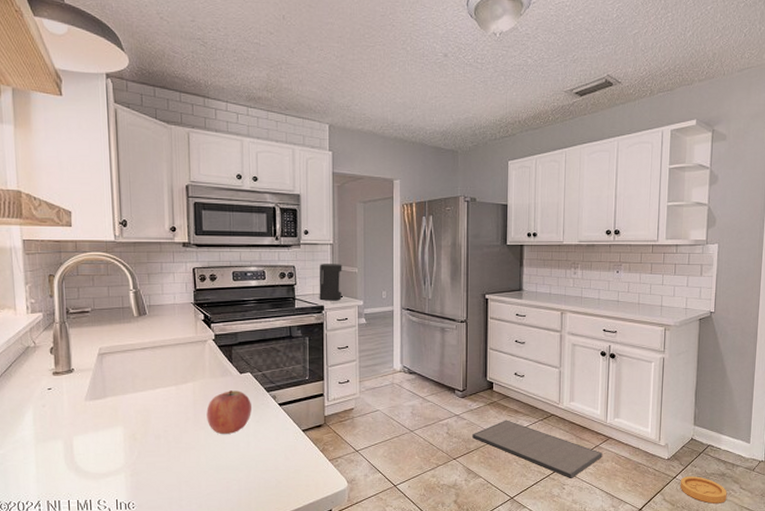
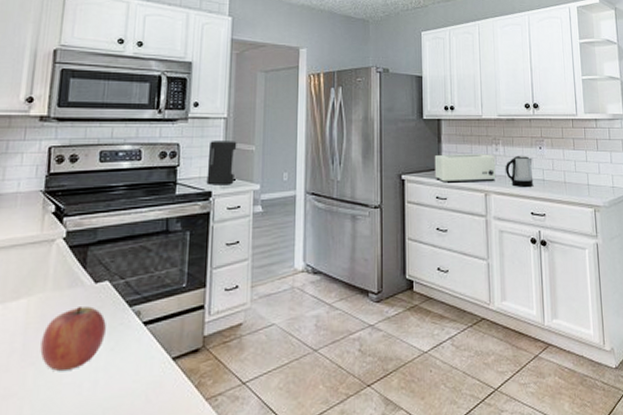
doormat: present [472,420,603,478] -> none [390,328,543,402]
toaster: none [515,277,573,302] -> present [434,154,496,183]
kettle: none [581,278,609,307] -> present [505,155,534,187]

